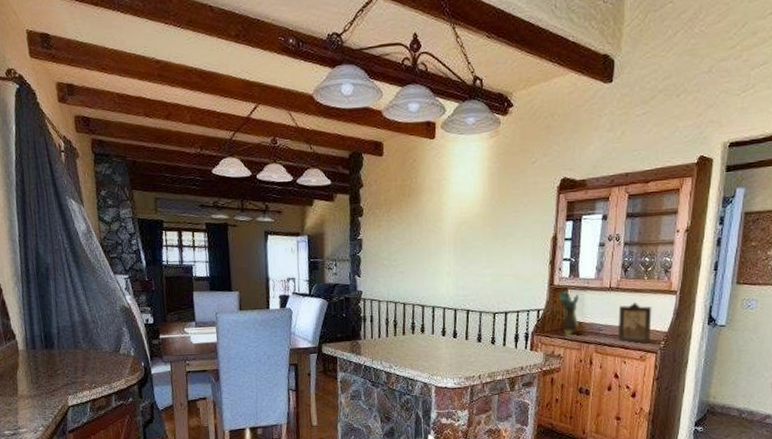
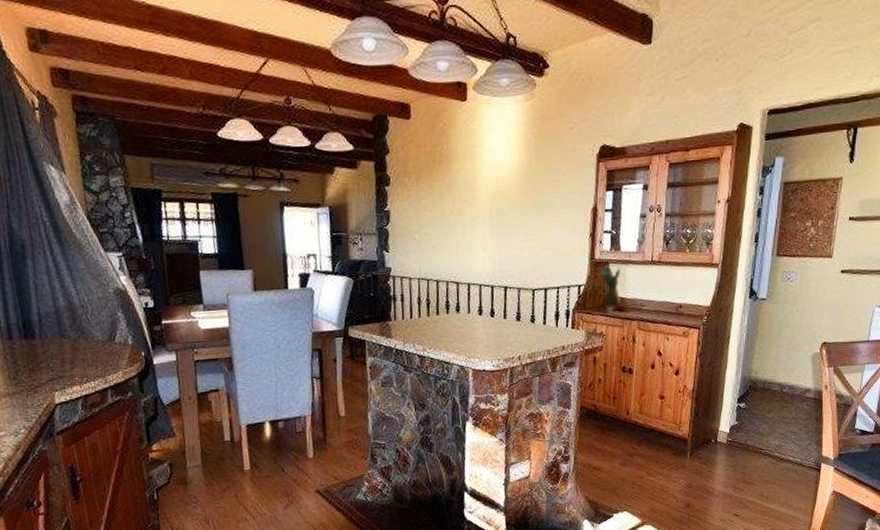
photo frame: present [617,302,652,344] -> none [660,275,694,319]

